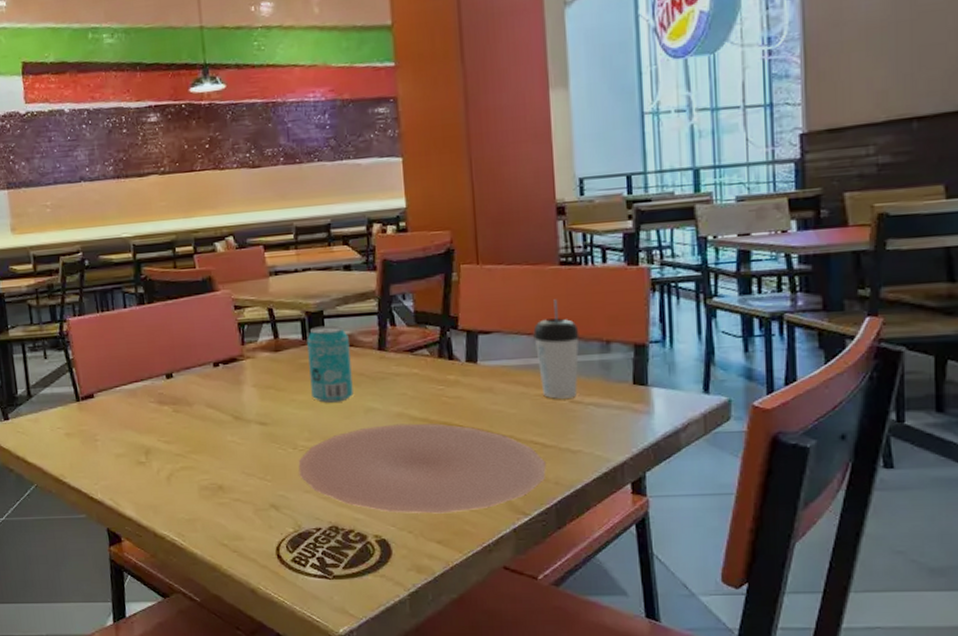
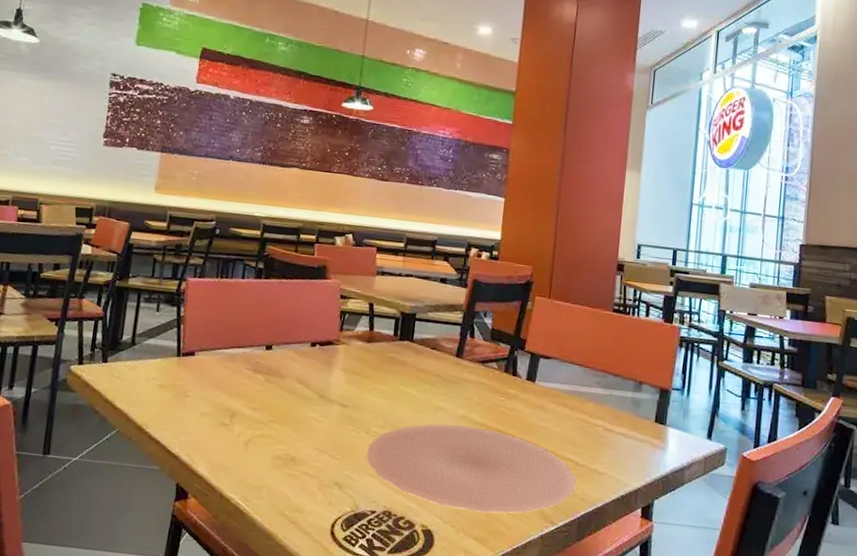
beverage can: present [307,325,353,403] -> none [391,326,433,397]
beverage cup: present [533,299,580,399] -> none [583,339,620,426]

